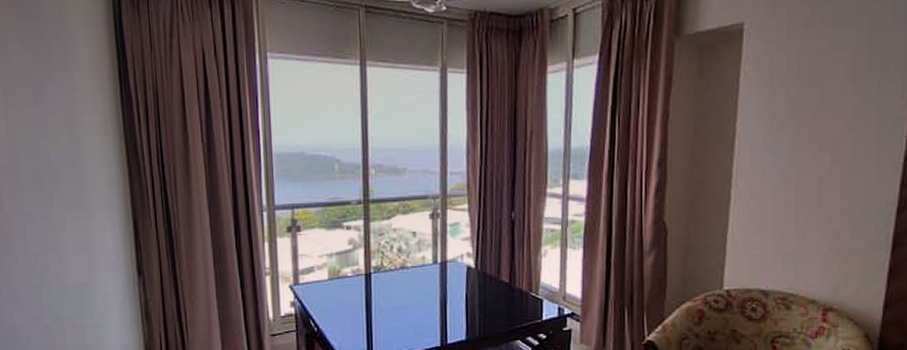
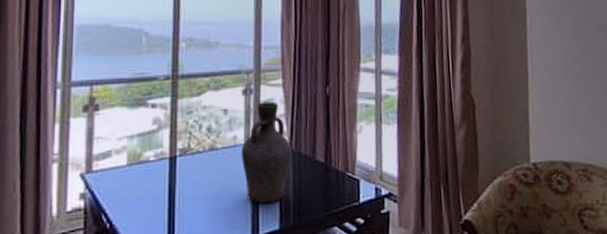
vase: none [430,225,477,318] -> present [242,101,292,204]

